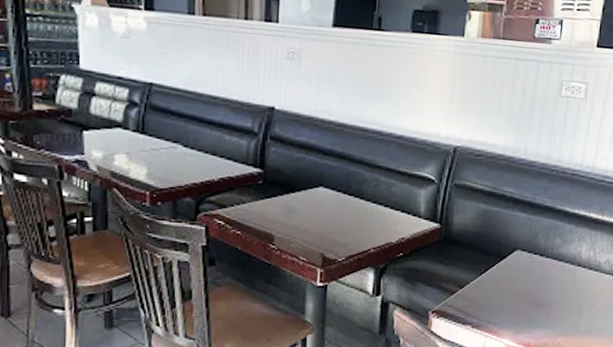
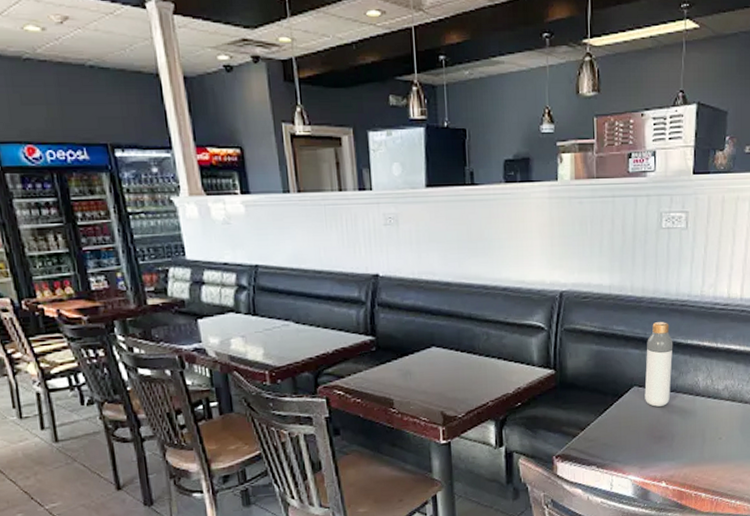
bottle: none [527,188,561,273] -> present [644,322,673,407]

